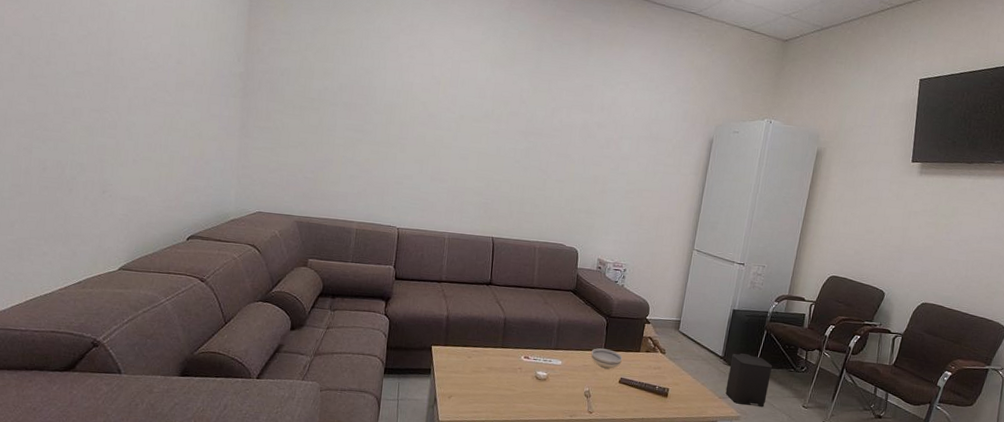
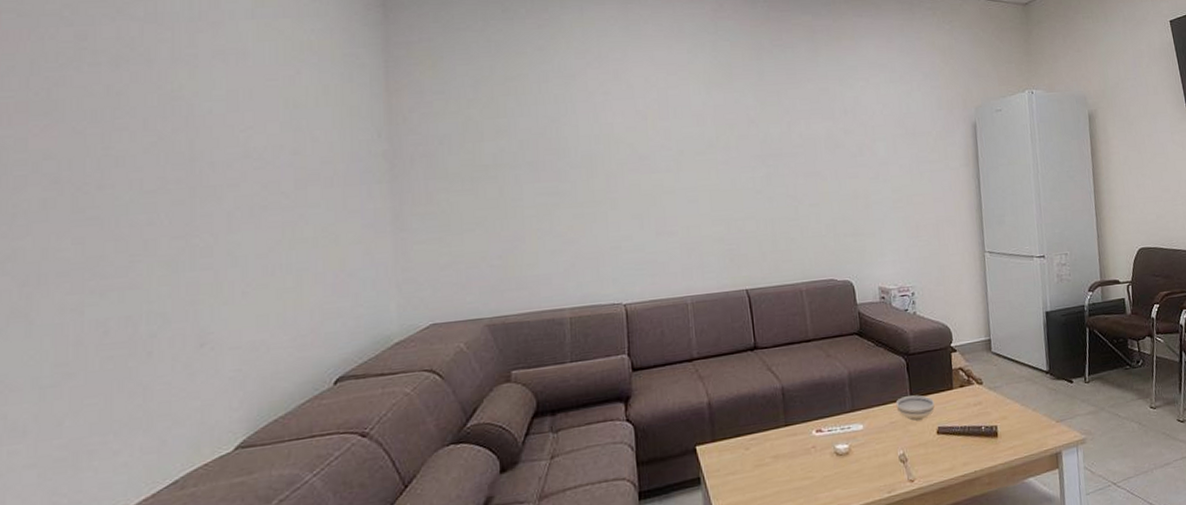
pedal bin: present [725,353,772,407] -> none [1058,360,1109,424]

